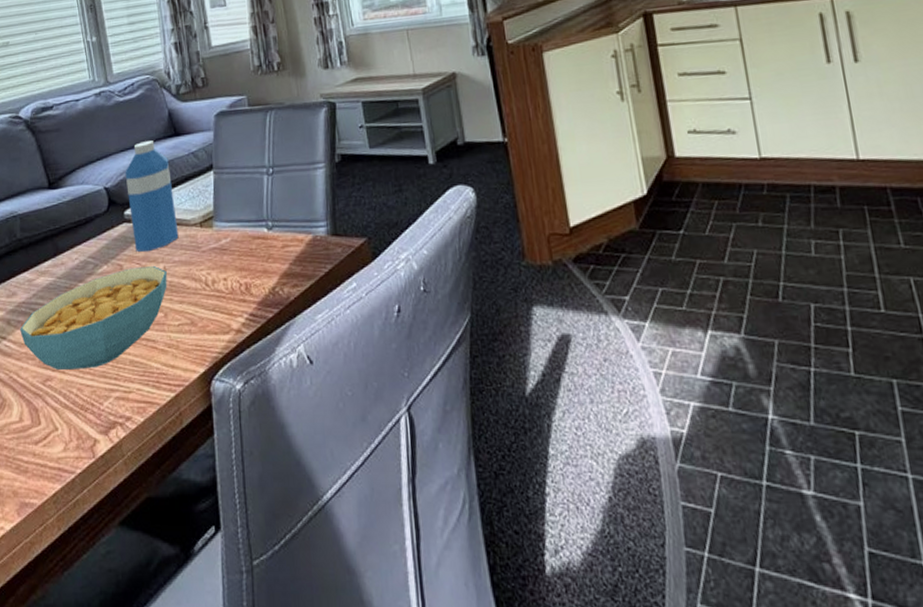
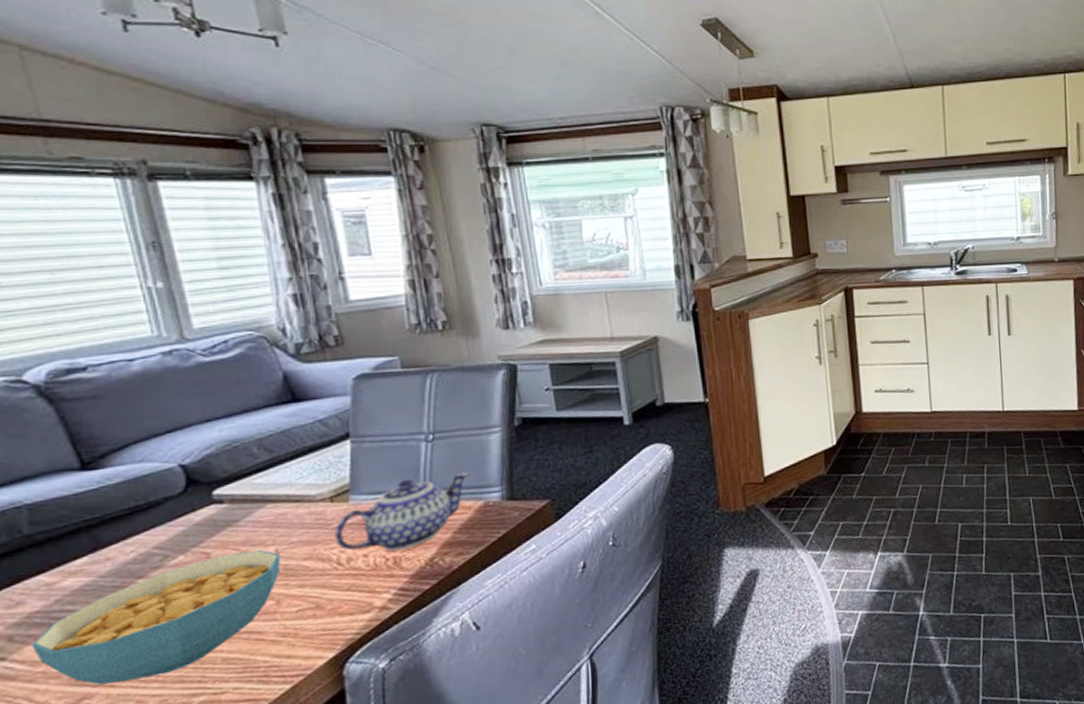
water bottle: present [125,140,179,253] -> none [213,408,298,536]
teapot: none [203,205,302,277] -> present [334,472,470,552]

